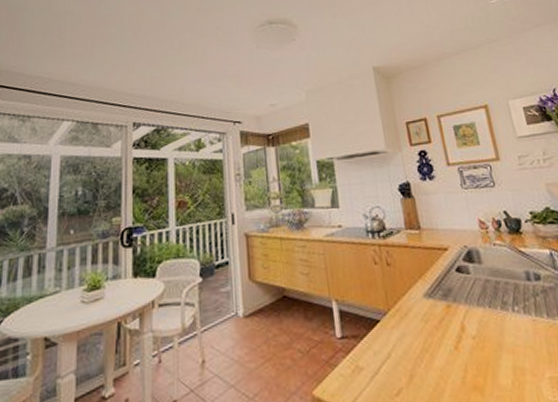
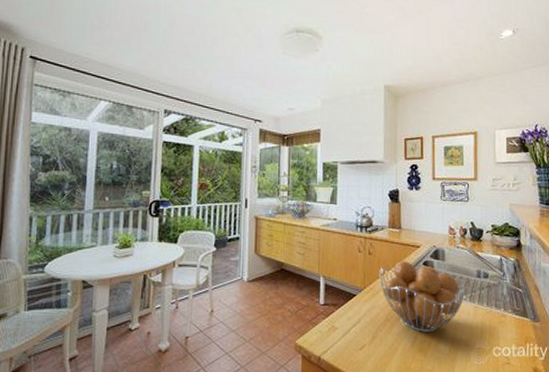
fruit basket: none [403,269,517,363] -> present [379,261,466,332]

